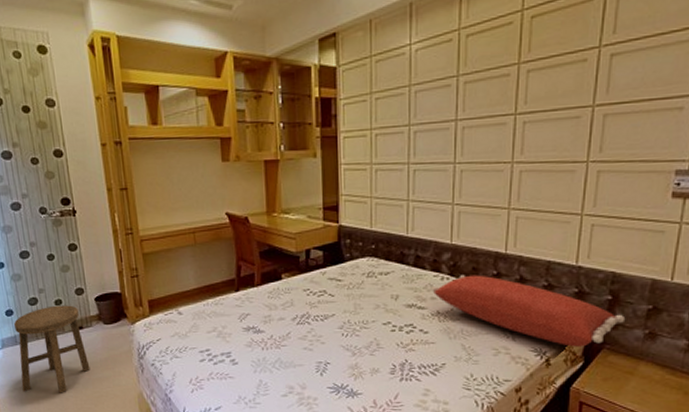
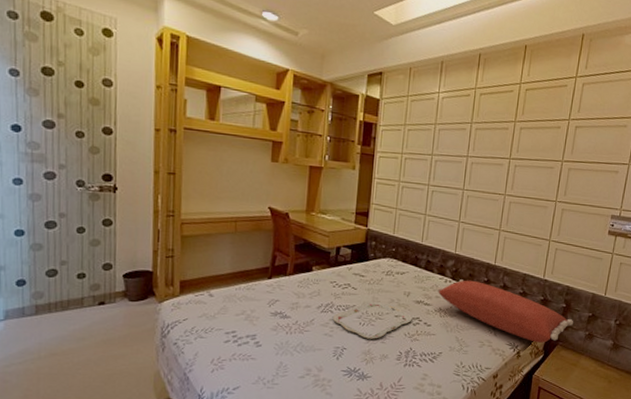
stool: present [14,305,90,393] -> none [21,279,106,370]
serving tray: none [311,308,405,352] -> present [333,301,413,339]

